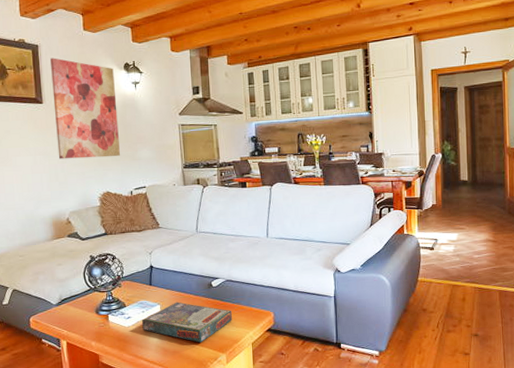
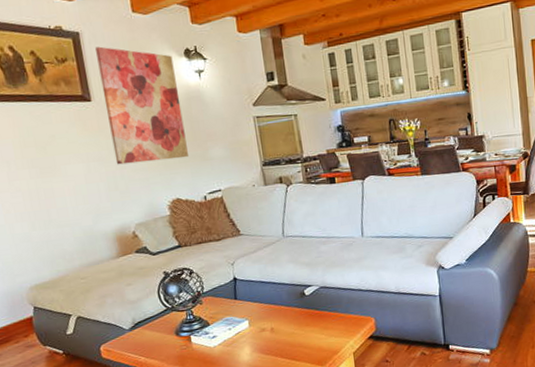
board game: present [142,301,232,343] -> none [229,314,330,357]

